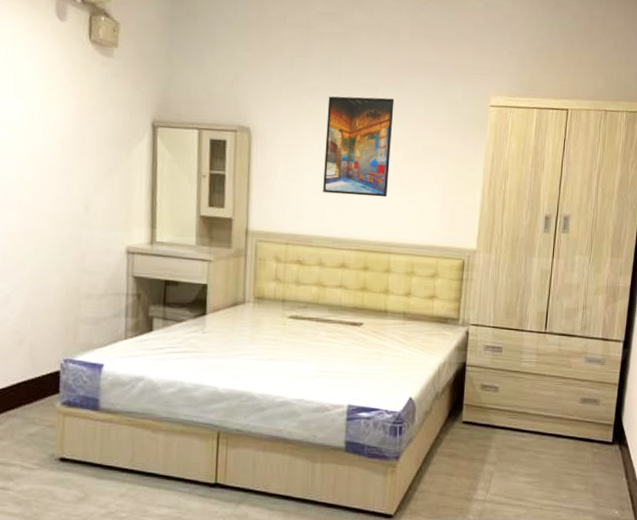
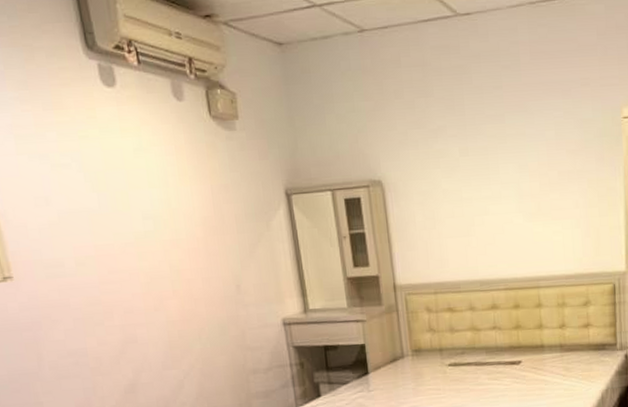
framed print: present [323,96,394,198] -> none [455,126,528,236]

